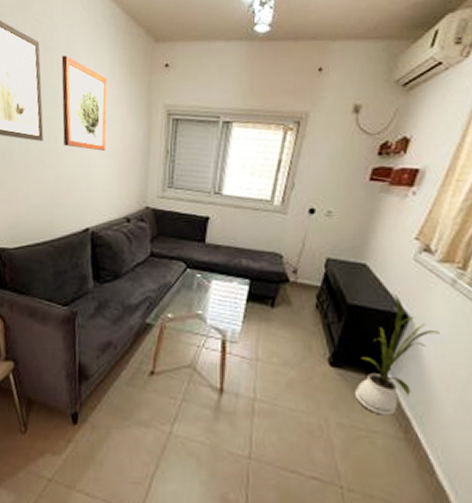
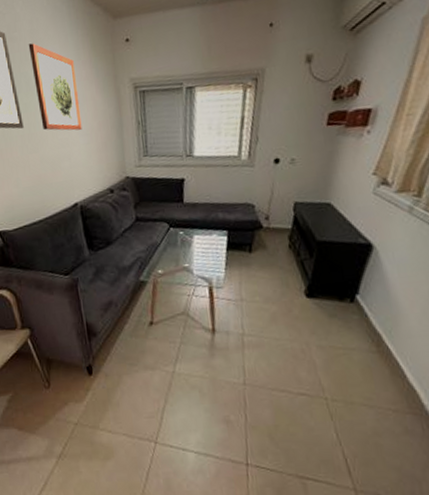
house plant: present [355,292,440,415] -> none [331,225,401,334]

